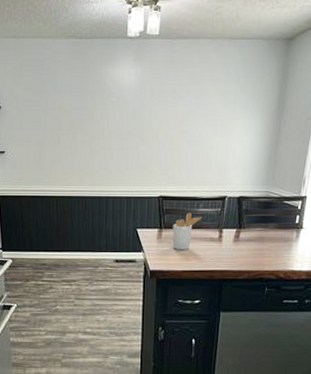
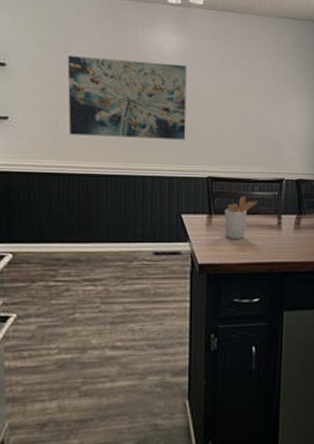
wall art: none [46,95,143,164] -> present [67,56,187,140]

